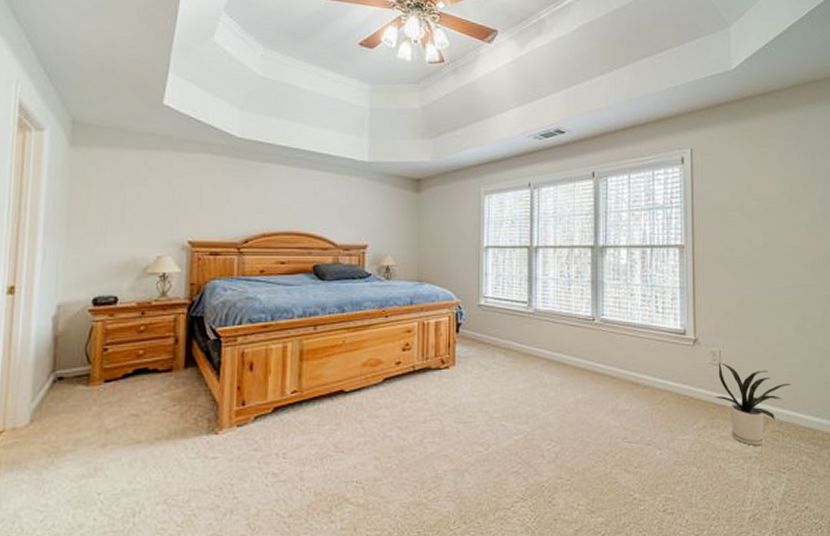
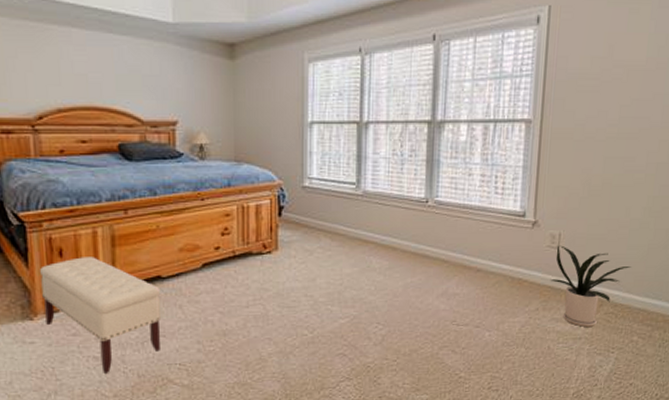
bench: none [229,371,343,491] -> present [39,257,161,373]

